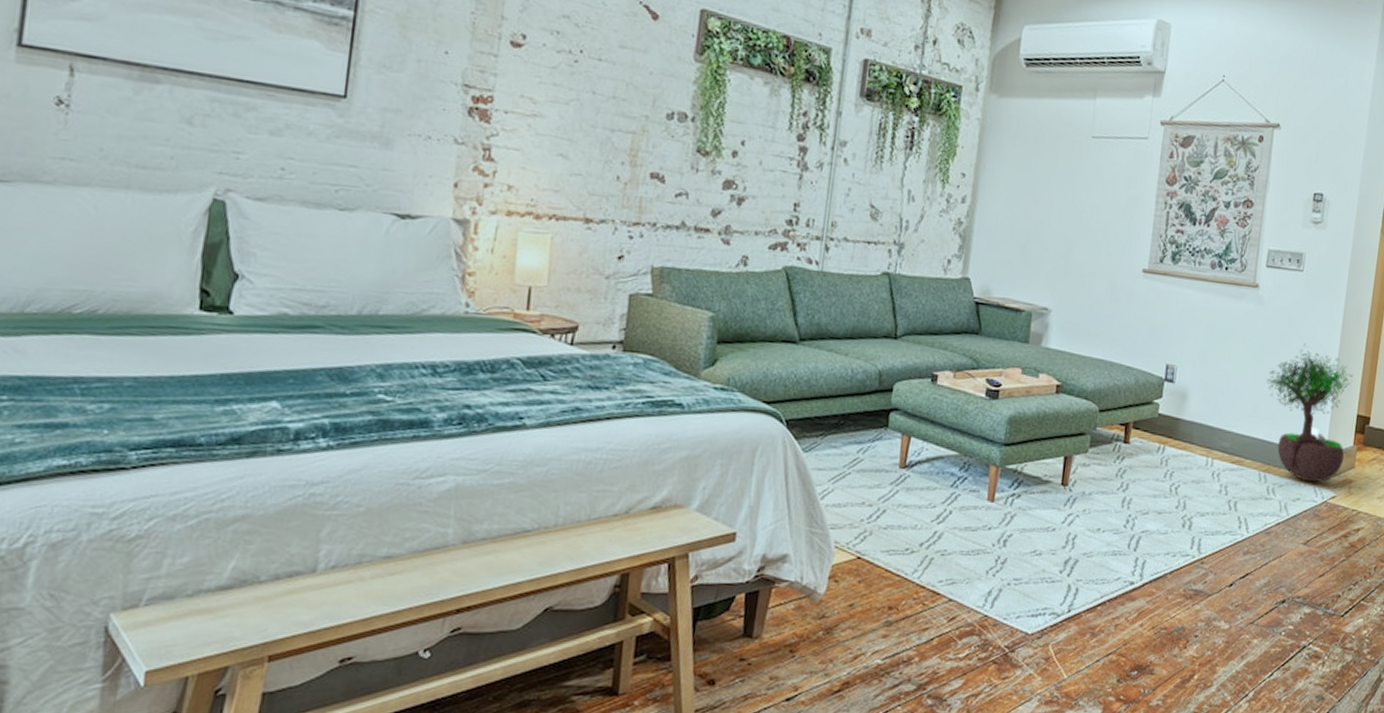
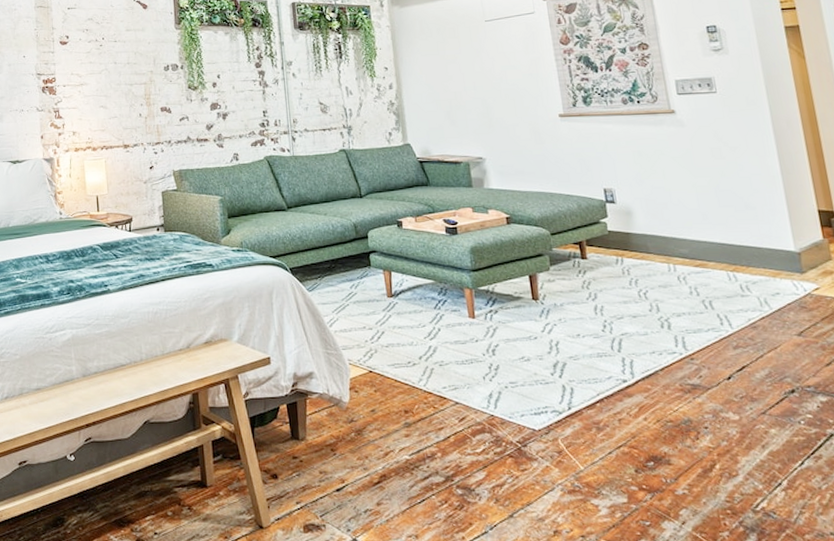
potted tree: present [1267,343,1354,483] -> none [709,154,818,277]

